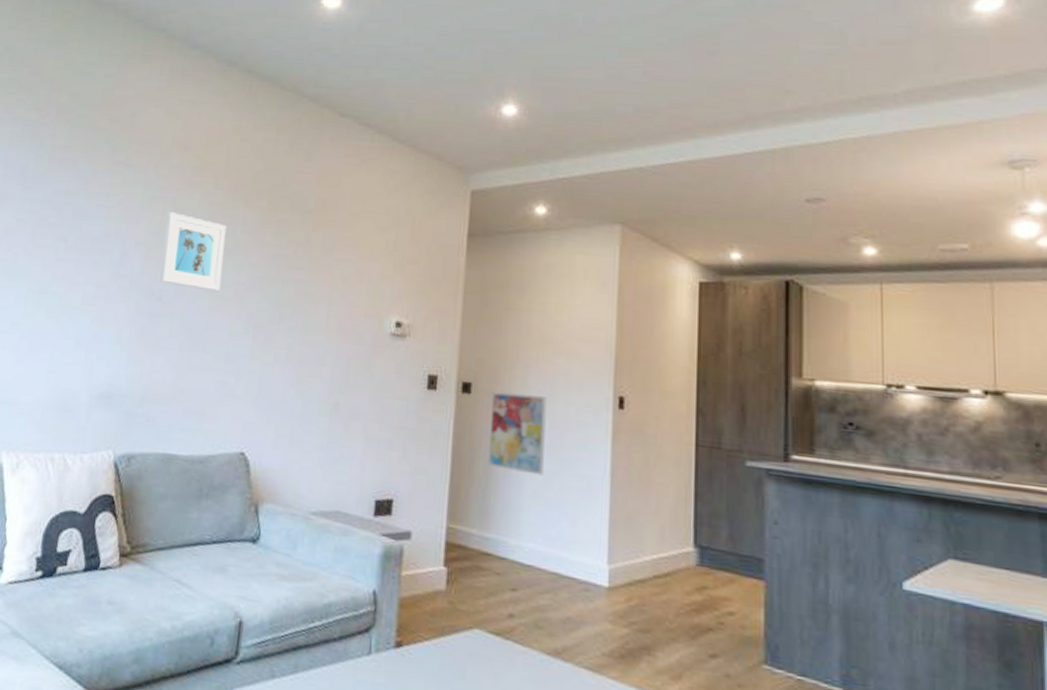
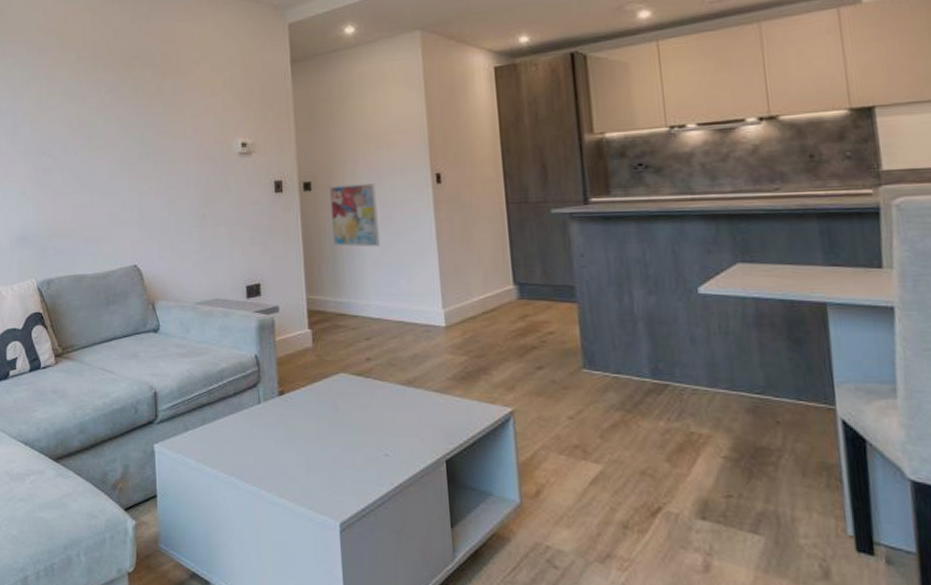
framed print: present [160,212,227,292] -> none [44,85,96,143]

